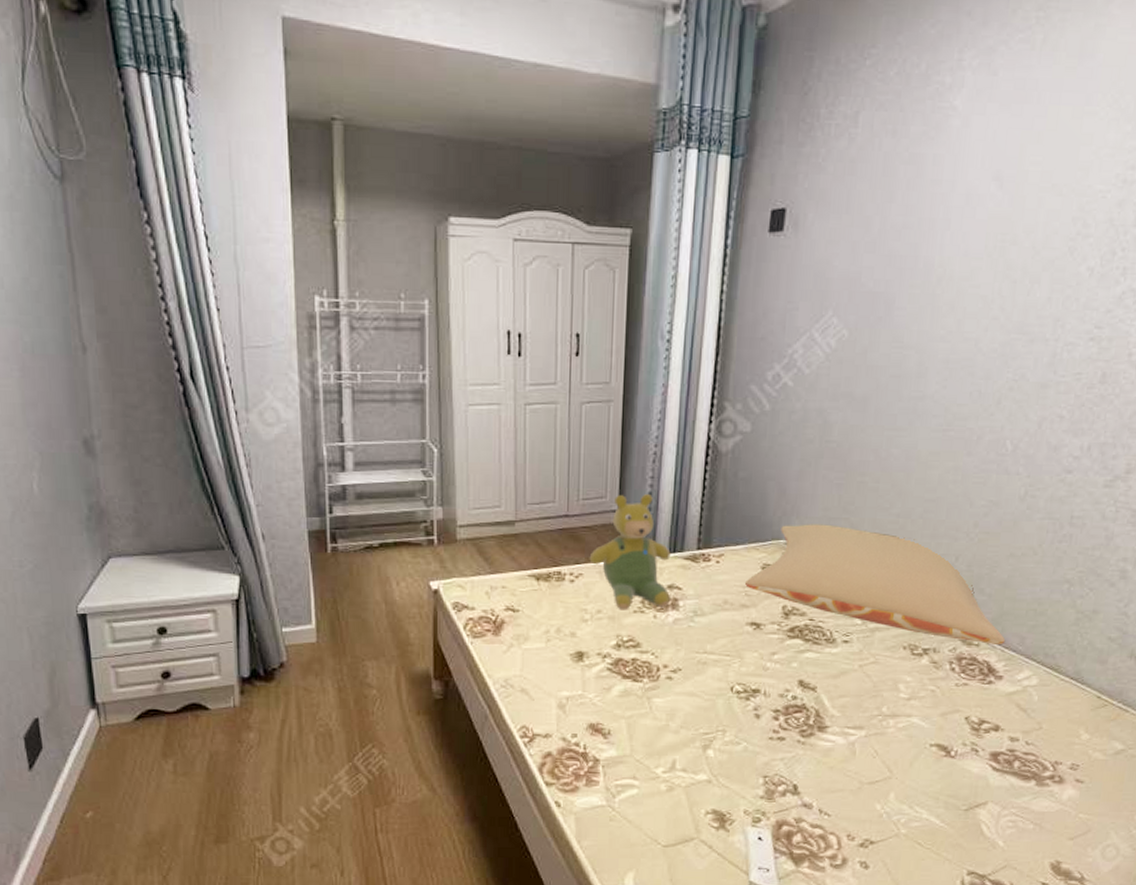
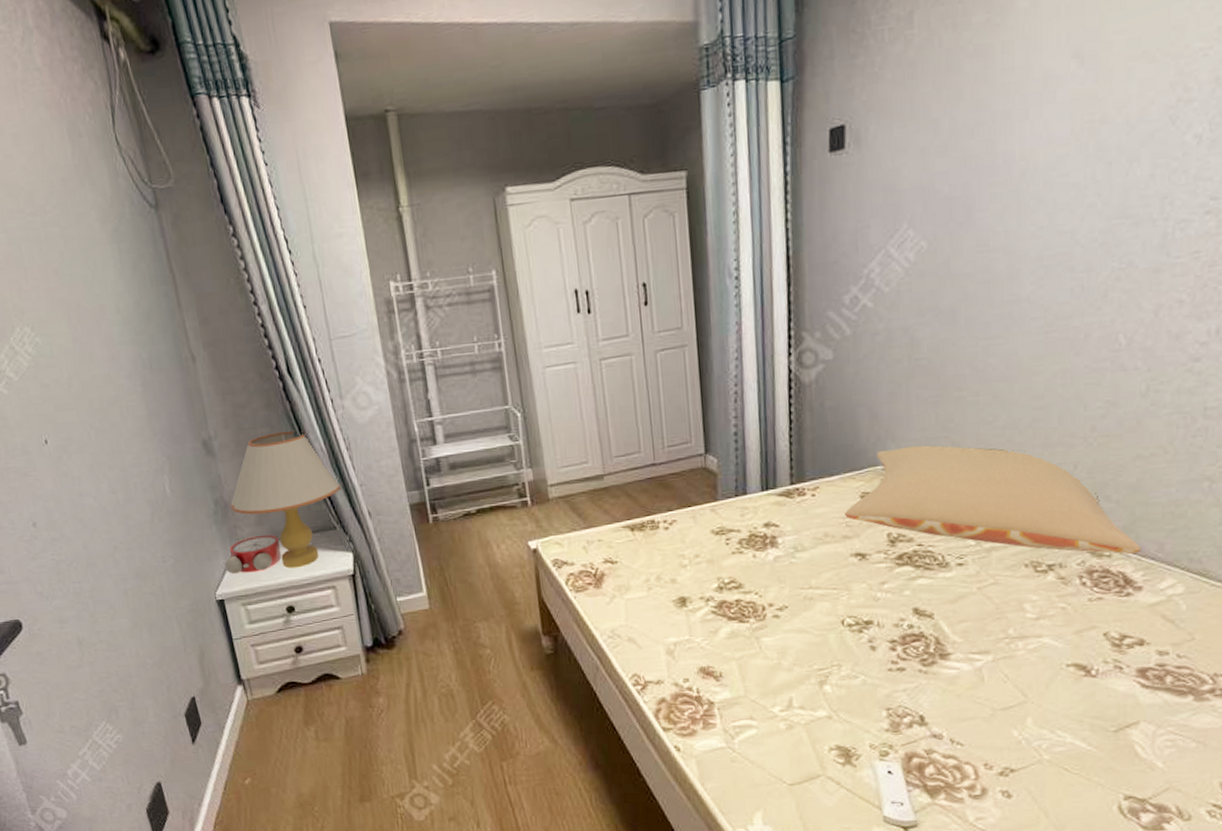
alarm clock: none [92,548,162,587] -> present [224,534,282,574]
table lamp: none [107,439,237,587] -> present [230,430,343,568]
teddy bear: present [589,494,671,611] -> none [681,434,768,553]

